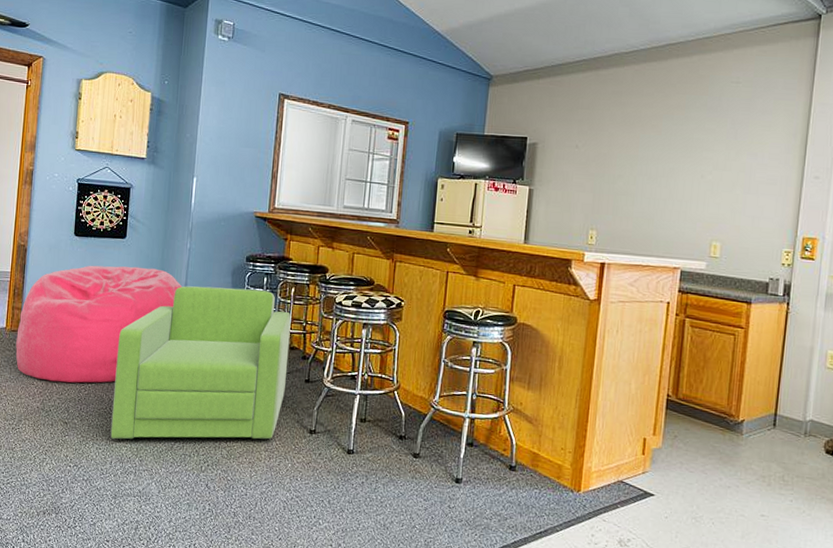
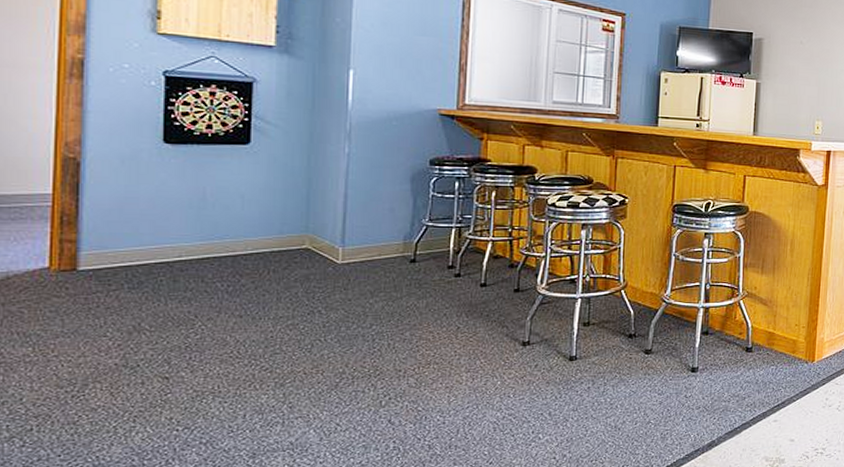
bean bag chair: present [15,265,183,384] -> none [70,178,341,329]
armchair: present [110,286,291,440] -> none [241,196,493,388]

